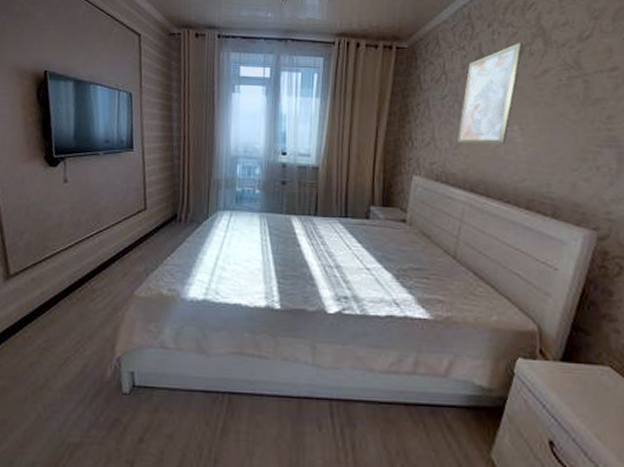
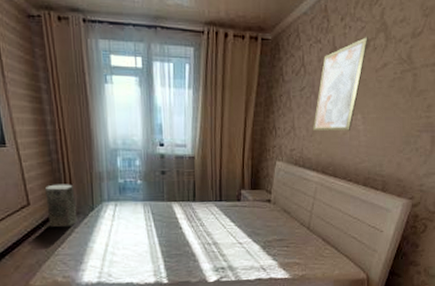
air purifier: none [162,189,191,236] -> present [45,184,78,228]

